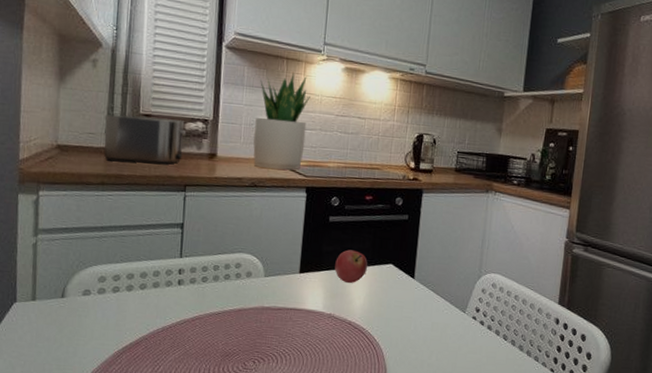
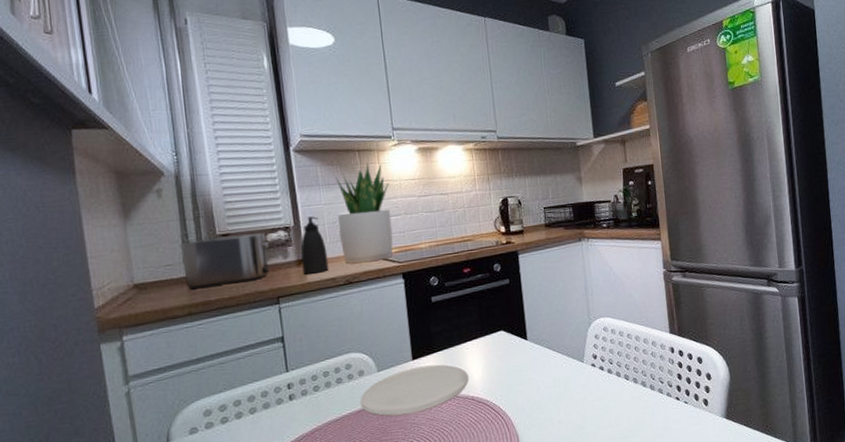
soap dispenser: none [213,114,239,171] -> present [300,216,329,275]
plate: none [242,280,350,325] -> present [360,364,469,417]
fruit: present [334,249,368,283] -> none [446,325,480,359]

